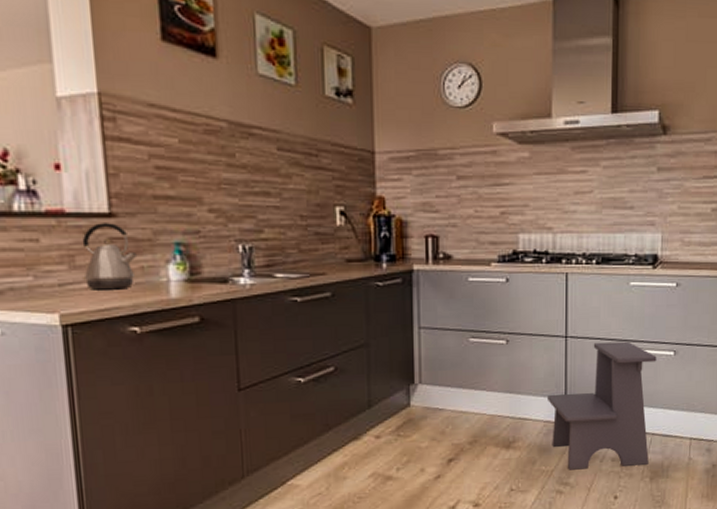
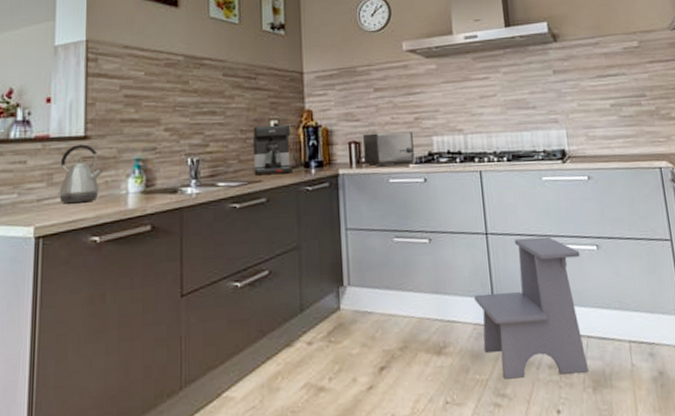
coffee maker: none [314,212,361,268] -> present [252,124,293,176]
toaster: none [442,227,497,264] -> present [363,131,415,167]

